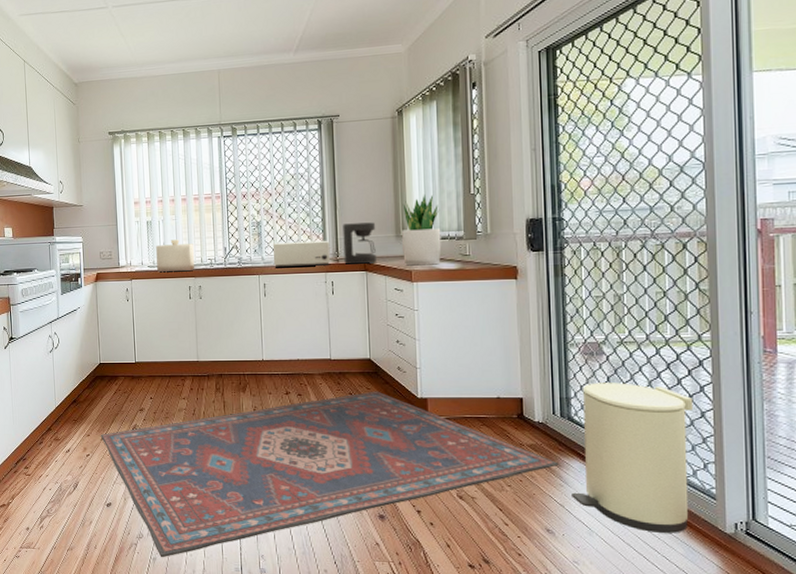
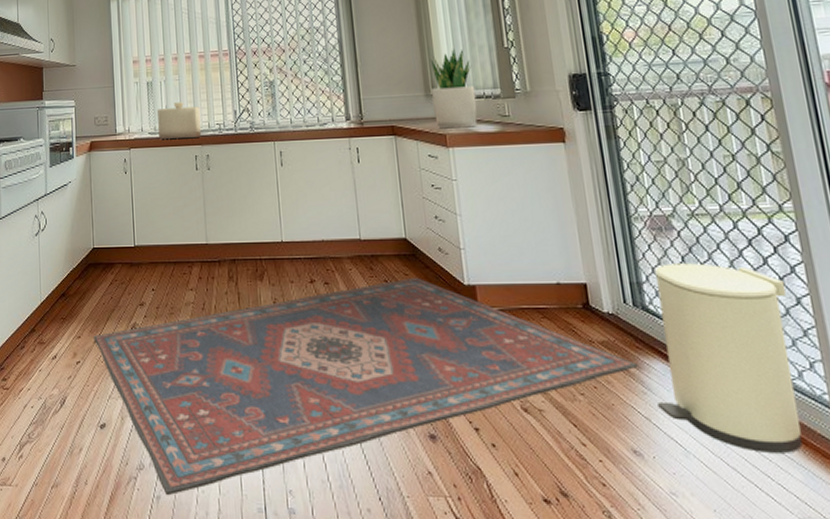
toaster: present [272,240,331,268] -> none [288,101,355,133]
coffee maker: present [343,222,377,264] -> none [365,80,407,128]

